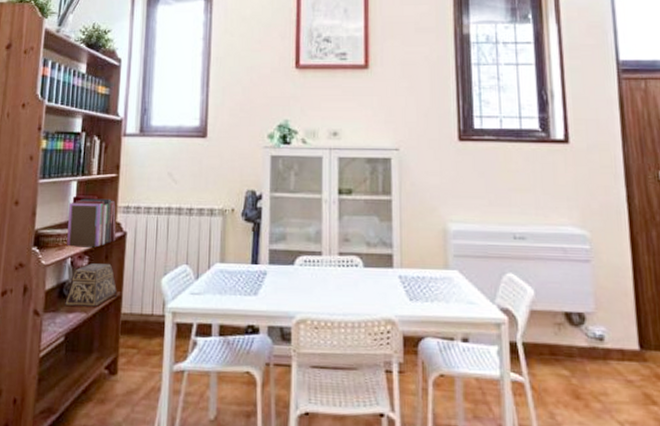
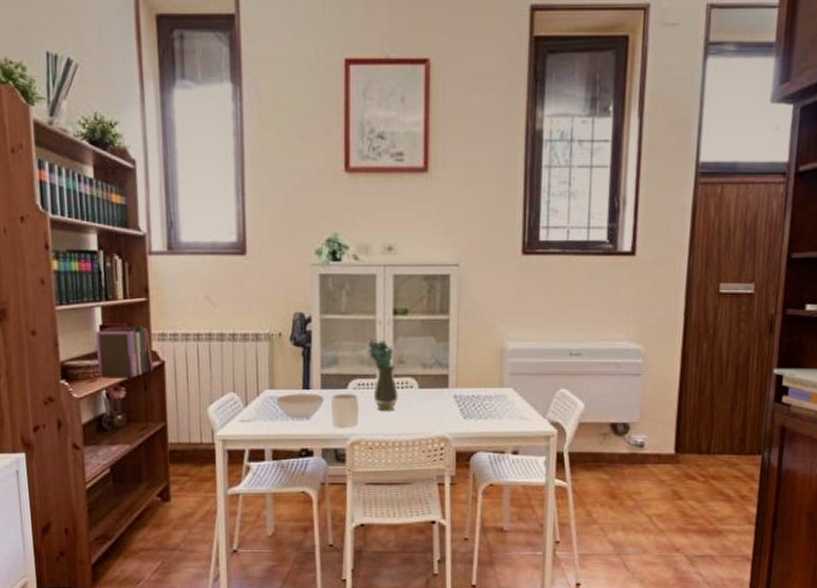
decorative box: present [65,263,118,307] -> none [105,395,162,438]
soup bowl: none [226,268,272,295] -> present [276,394,325,419]
mug: none [277,270,306,307] -> present [330,394,359,429]
vase: none [314,214,344,289] -> present [368,337,398,410]

